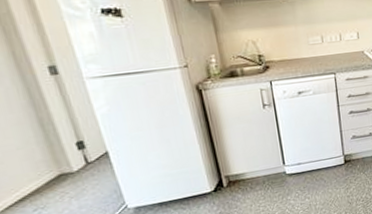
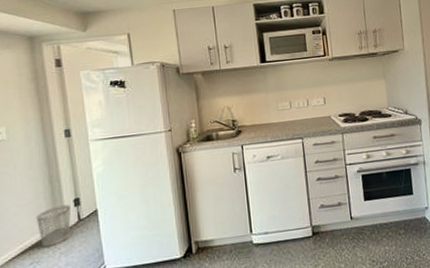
wastebasket: none [29,148,79,193] -> present [35,204,71,247]

